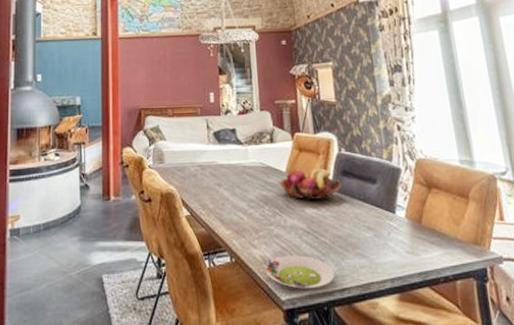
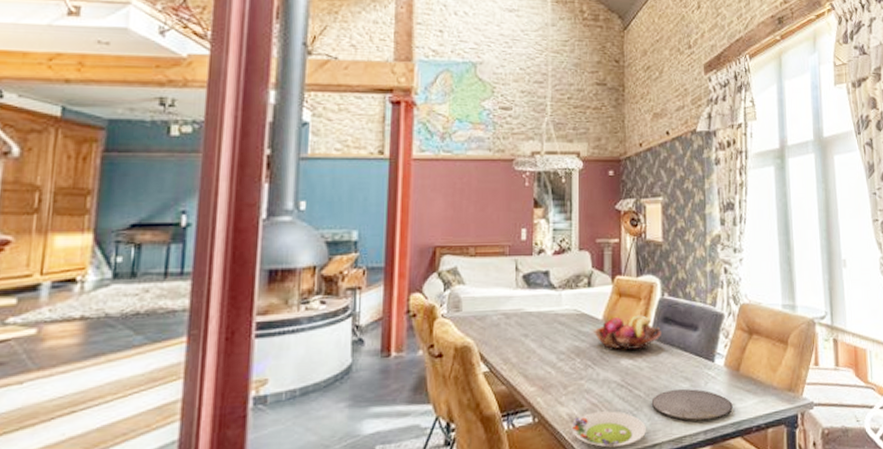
plate: none [337,238,418,270] -> present [651,389,733,422]

